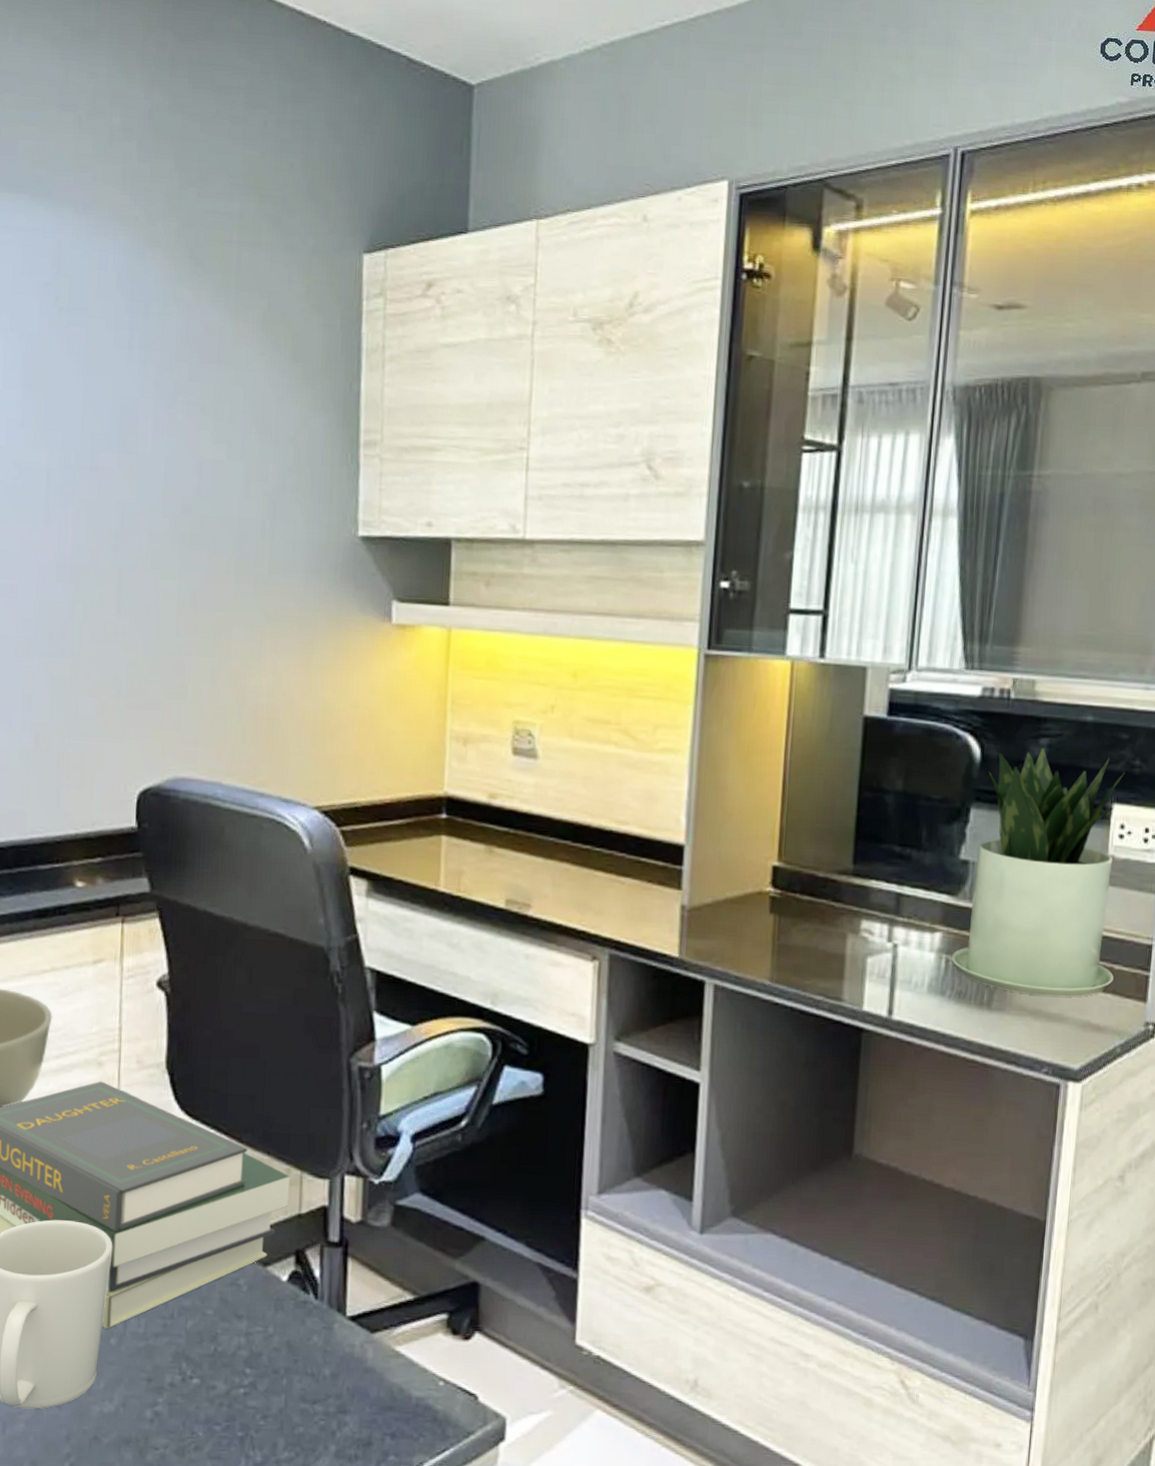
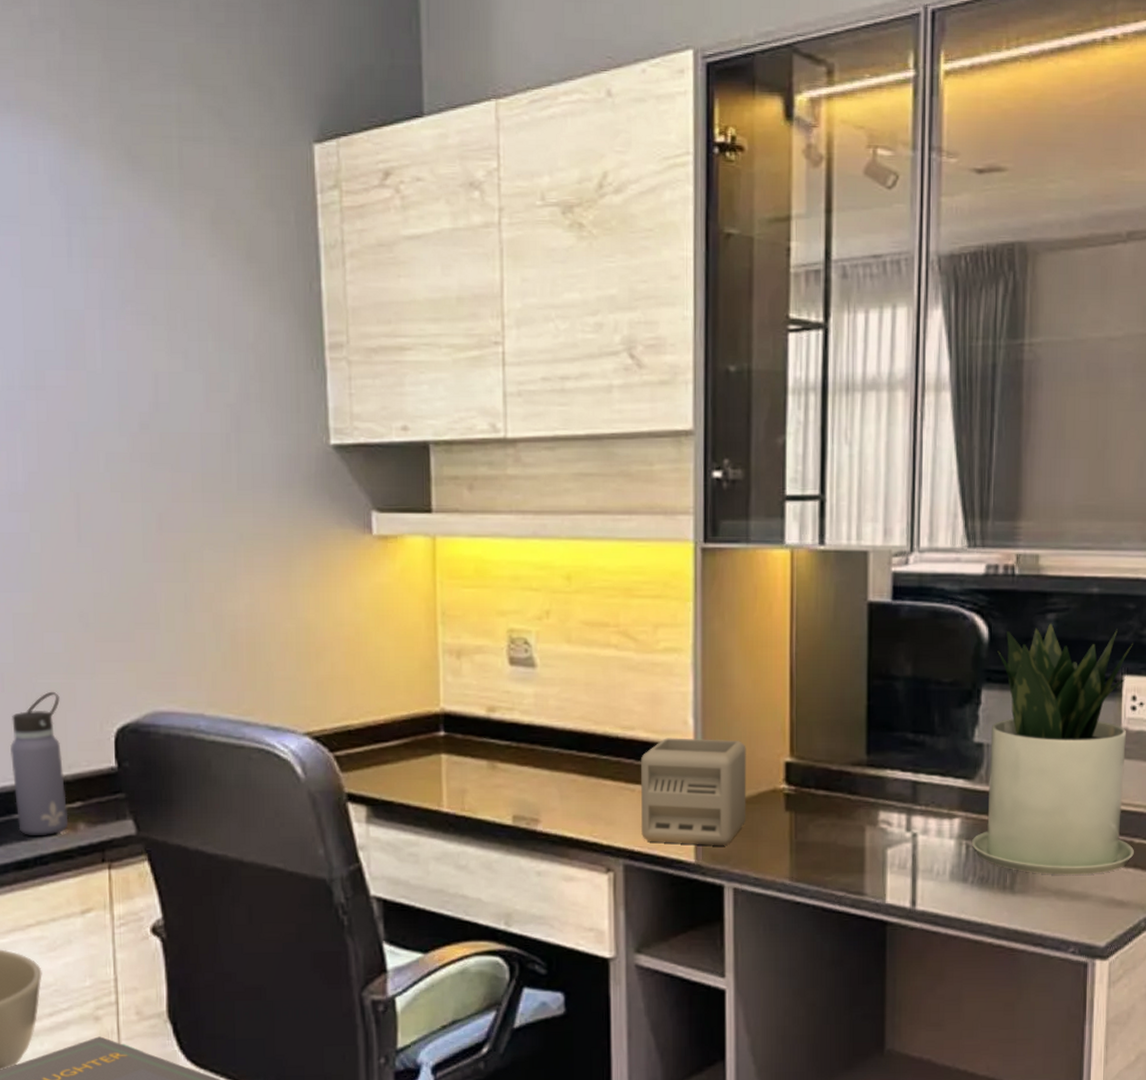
water bottle: none [40,752,89,887] -> present [10,691,69,835]
desk organizer: none [628,835,736,943] -> present [640,738,746,846]

